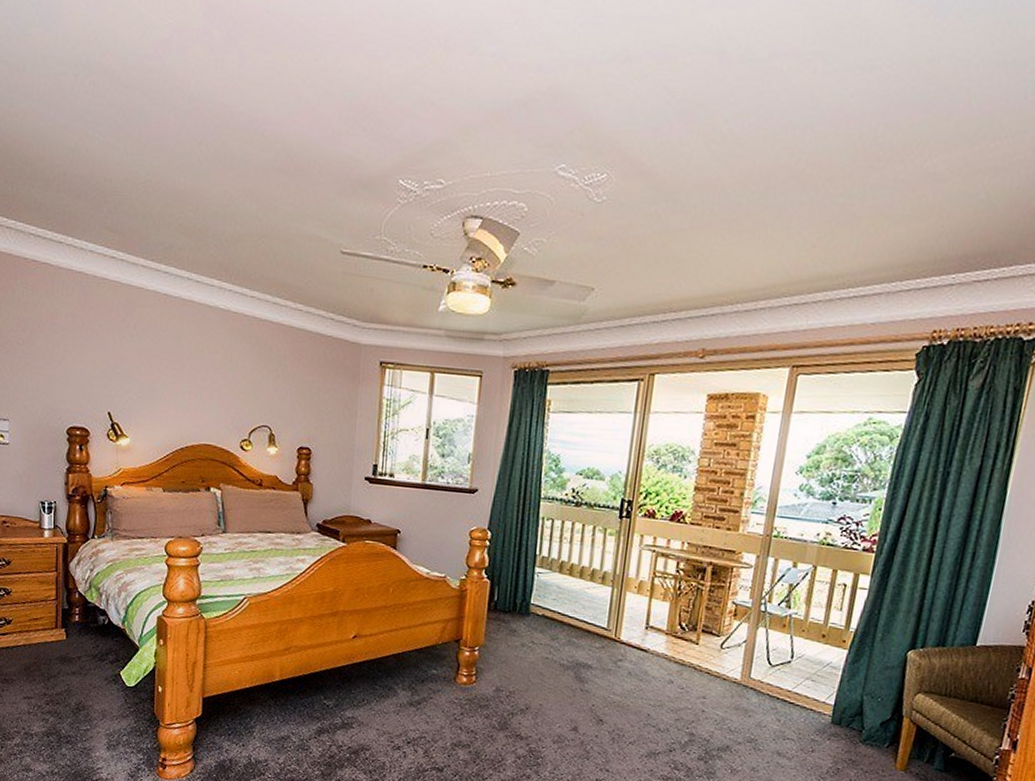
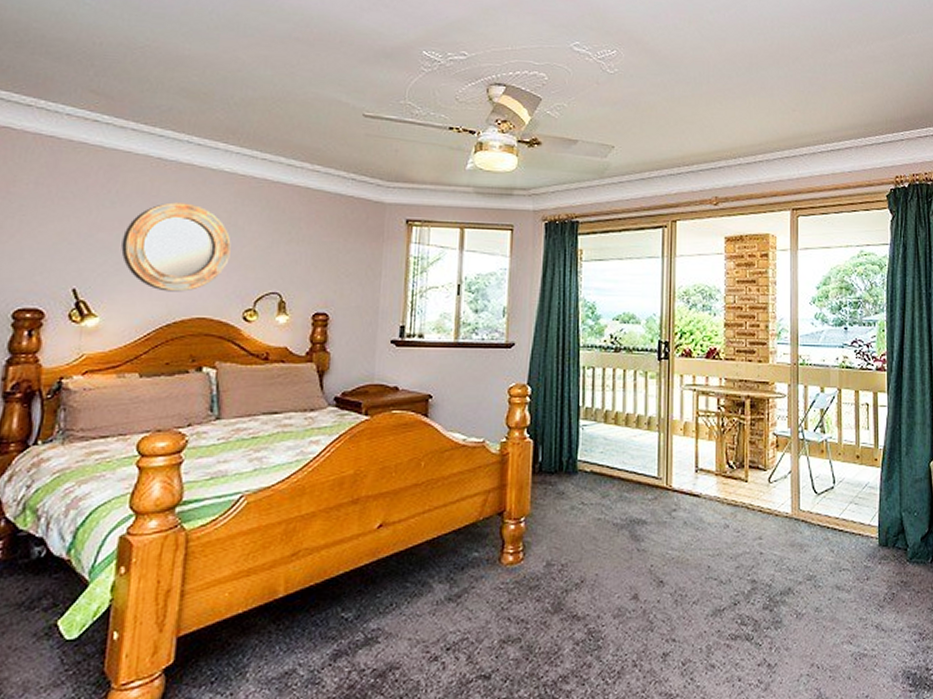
home mirror: none [142,337,228,420] -> present [121,202,231,292]

